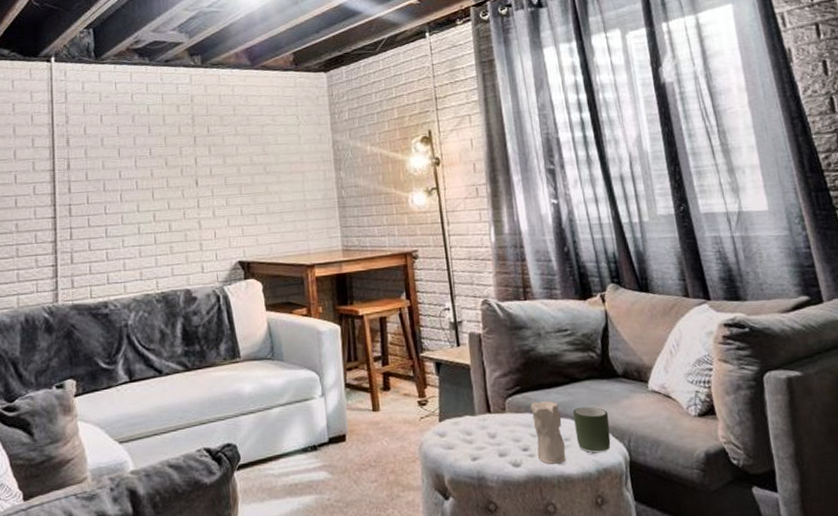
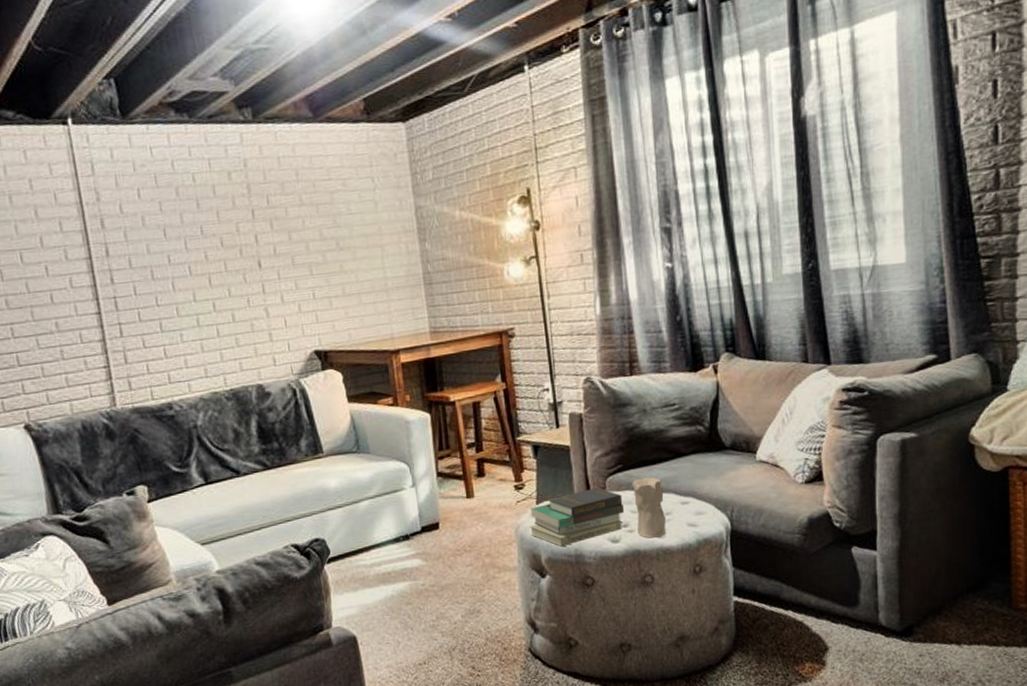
books: none [433,408,525,467] -> present [530,488,625,547]
mug: present [573,406,611,453] -> none [676,480,713,525]

